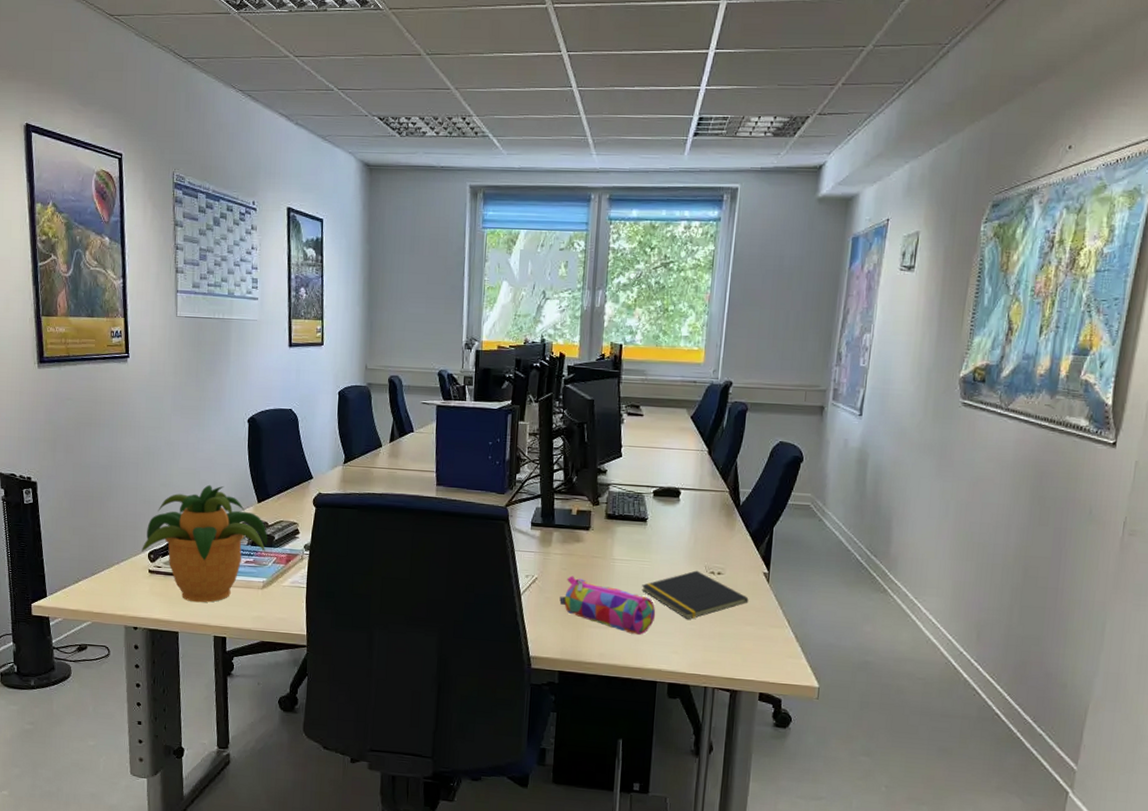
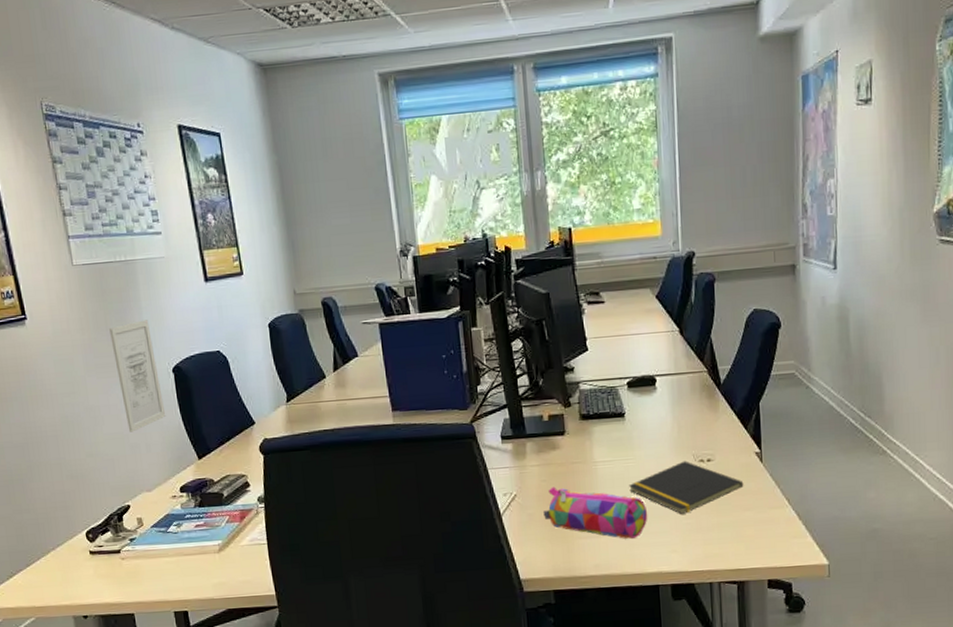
potted plant: present [141,484,268,603] -> none [77,447,217,579]
wall art: none [198,372,236,470] -> present [109,320,166,433]

